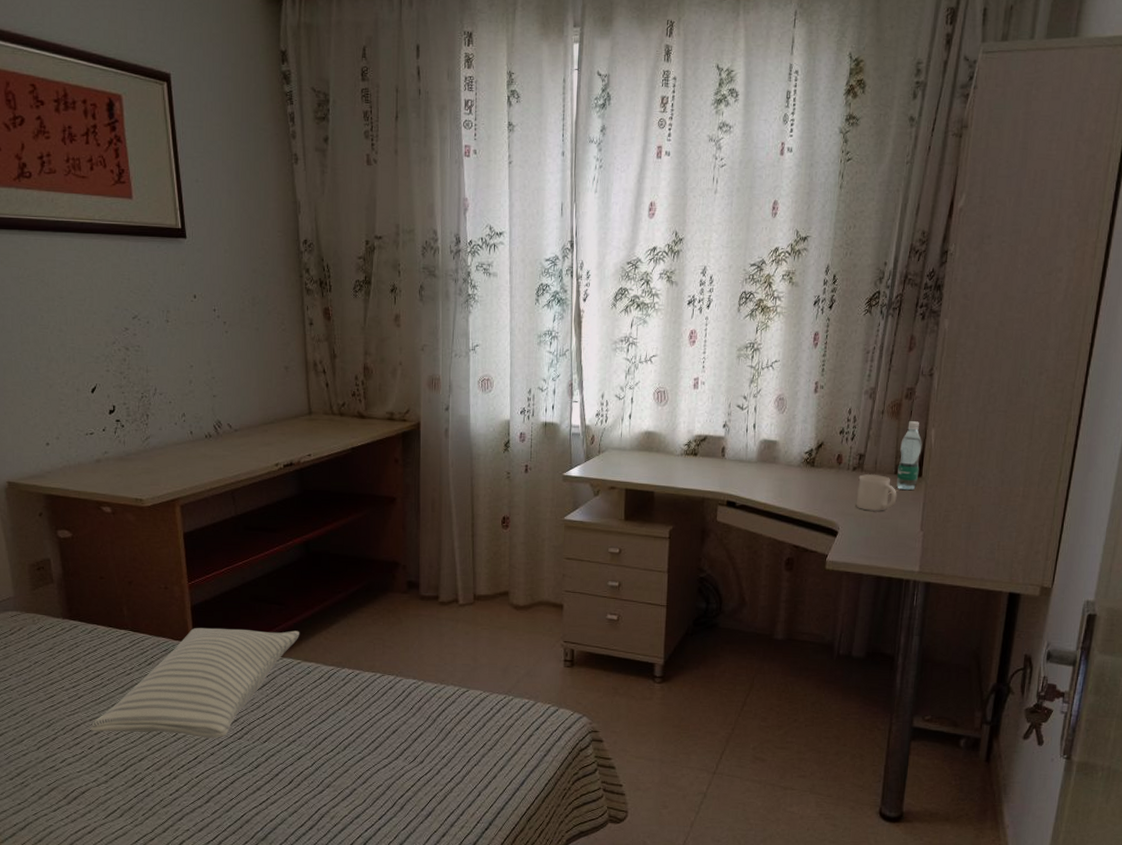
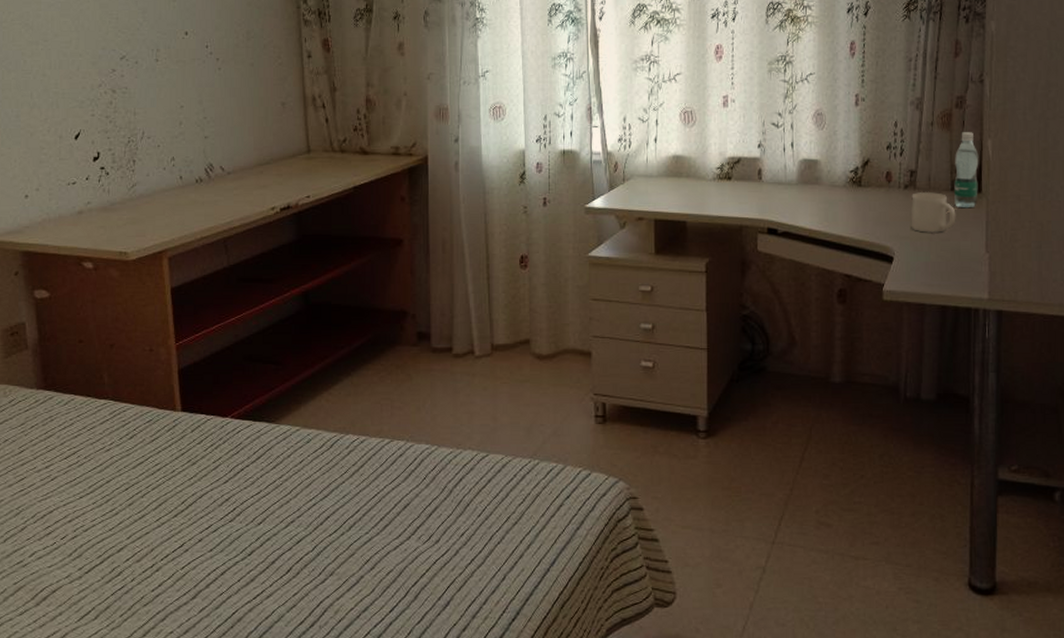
pillow: present [90,627,300,739] -> none [63,393,299,522]

